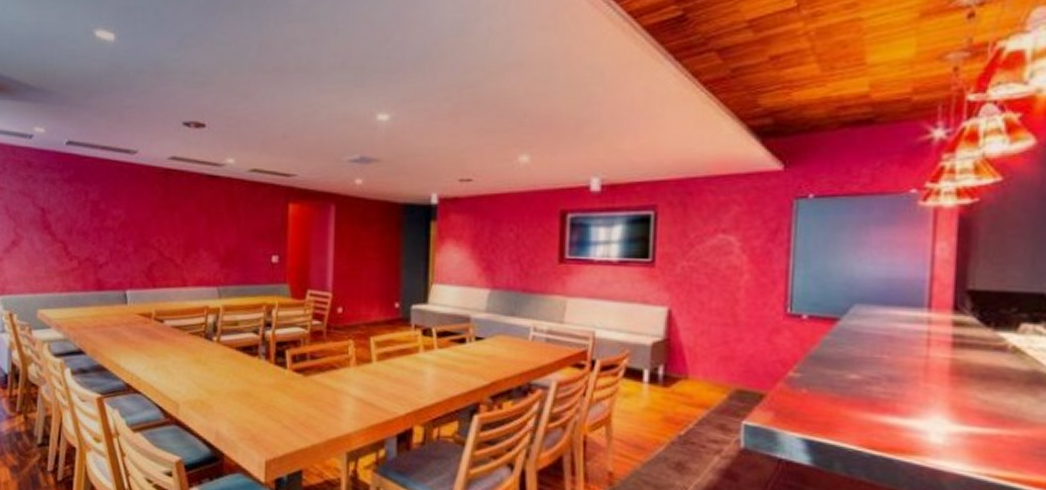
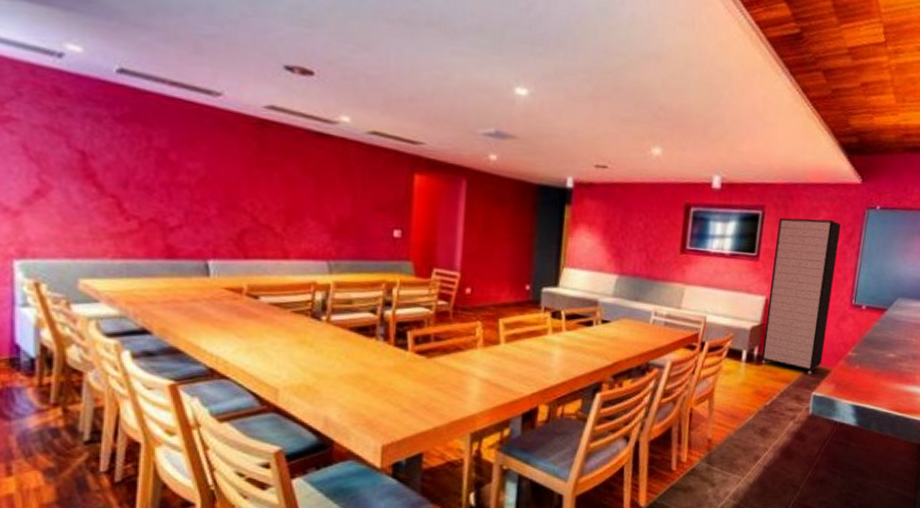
storage cabinet: none [669,215,761,399] -> present [761,217,842,374]

